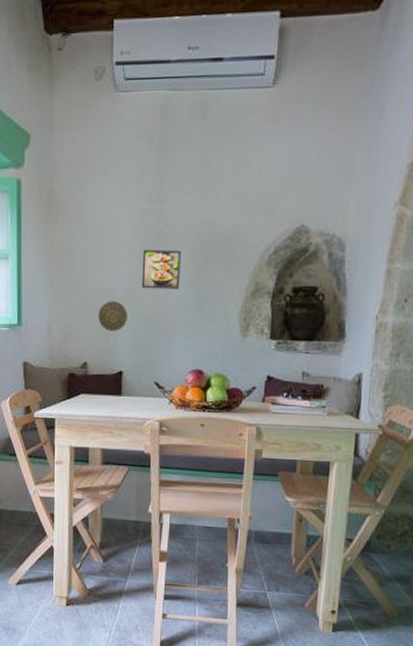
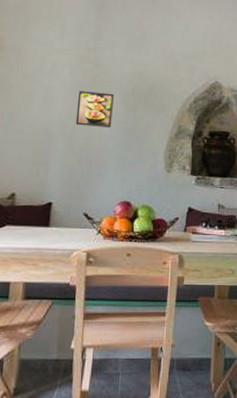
decorative plate: present [98,301,128,332] -> none [30,135,61,164]

